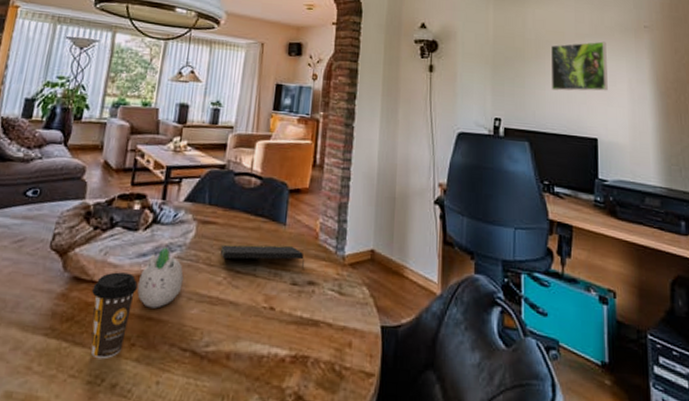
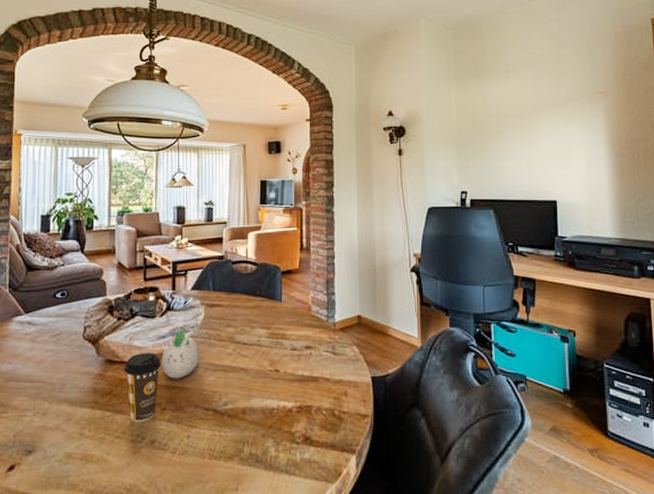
notepad: present [220,244,305,269] -> none [227,318,302,337]
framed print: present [550,41,608,91] -> none [510,111,566,161]

